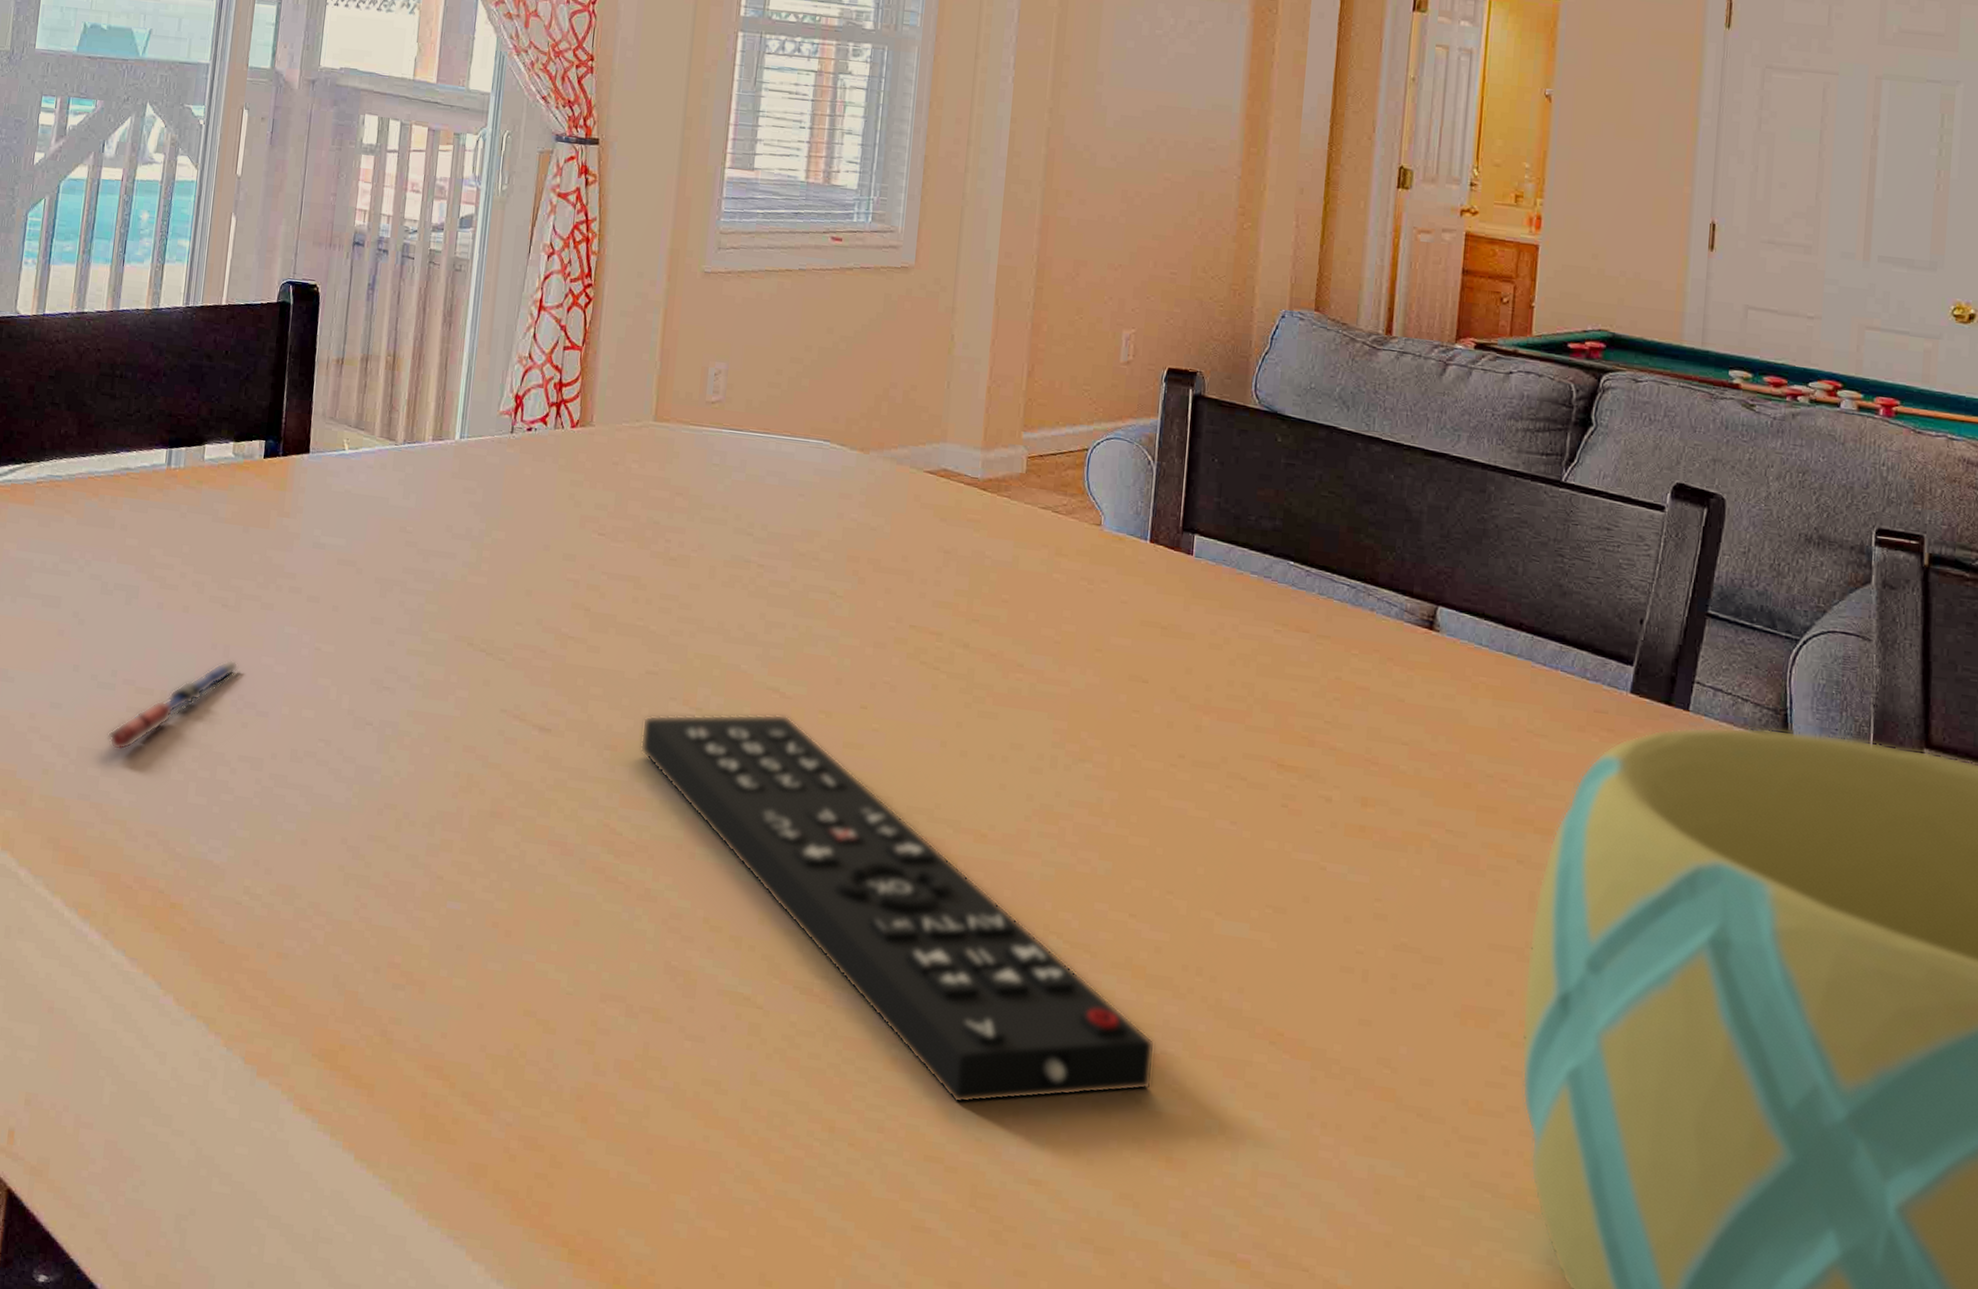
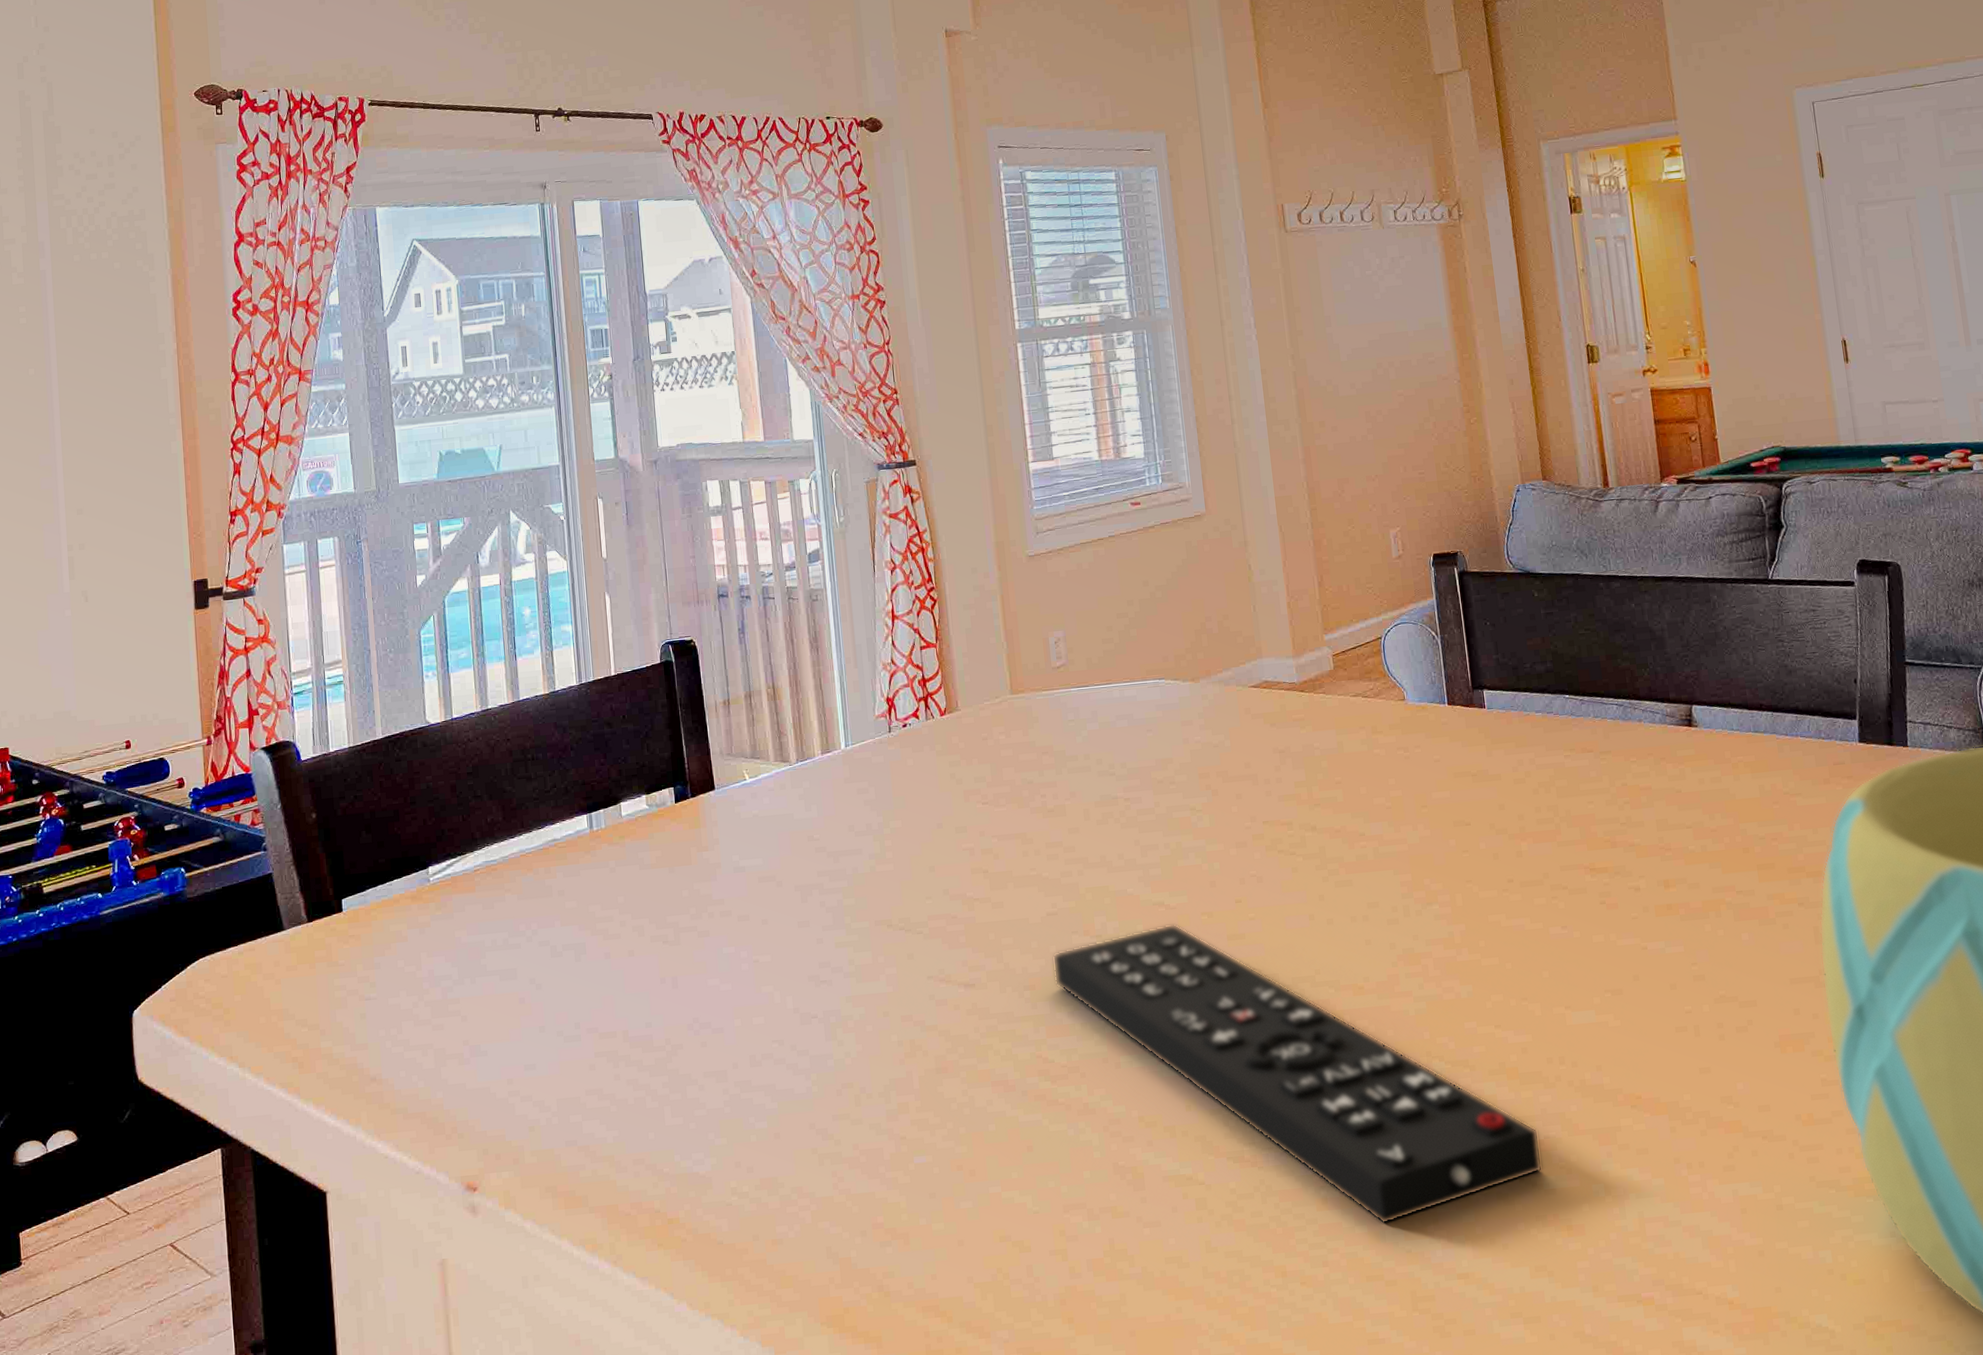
pen: present [105,659,242,751] -> none [580,989,692,1094]

